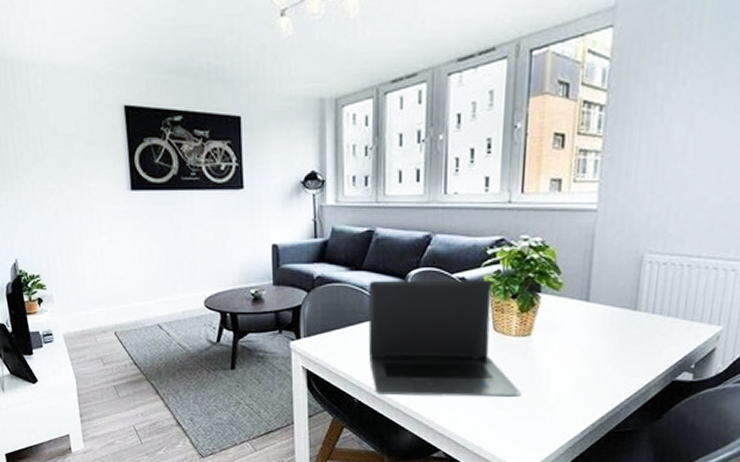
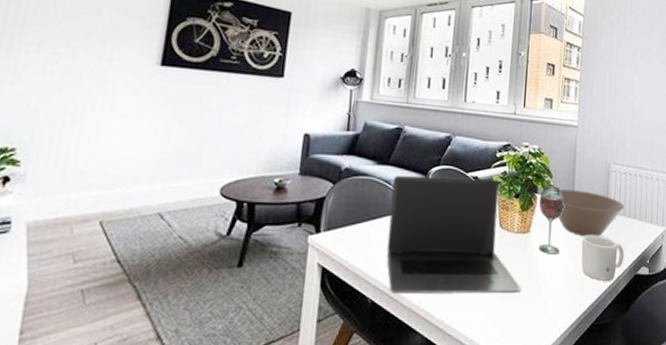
wineglass: none [542,283,576,359] -> present [538,186,564,255]
bowl: none [568,287,662,339] -> present [558,189,625,236]
mug: none [598,337,659,387] -> present [581,235,625,281]

